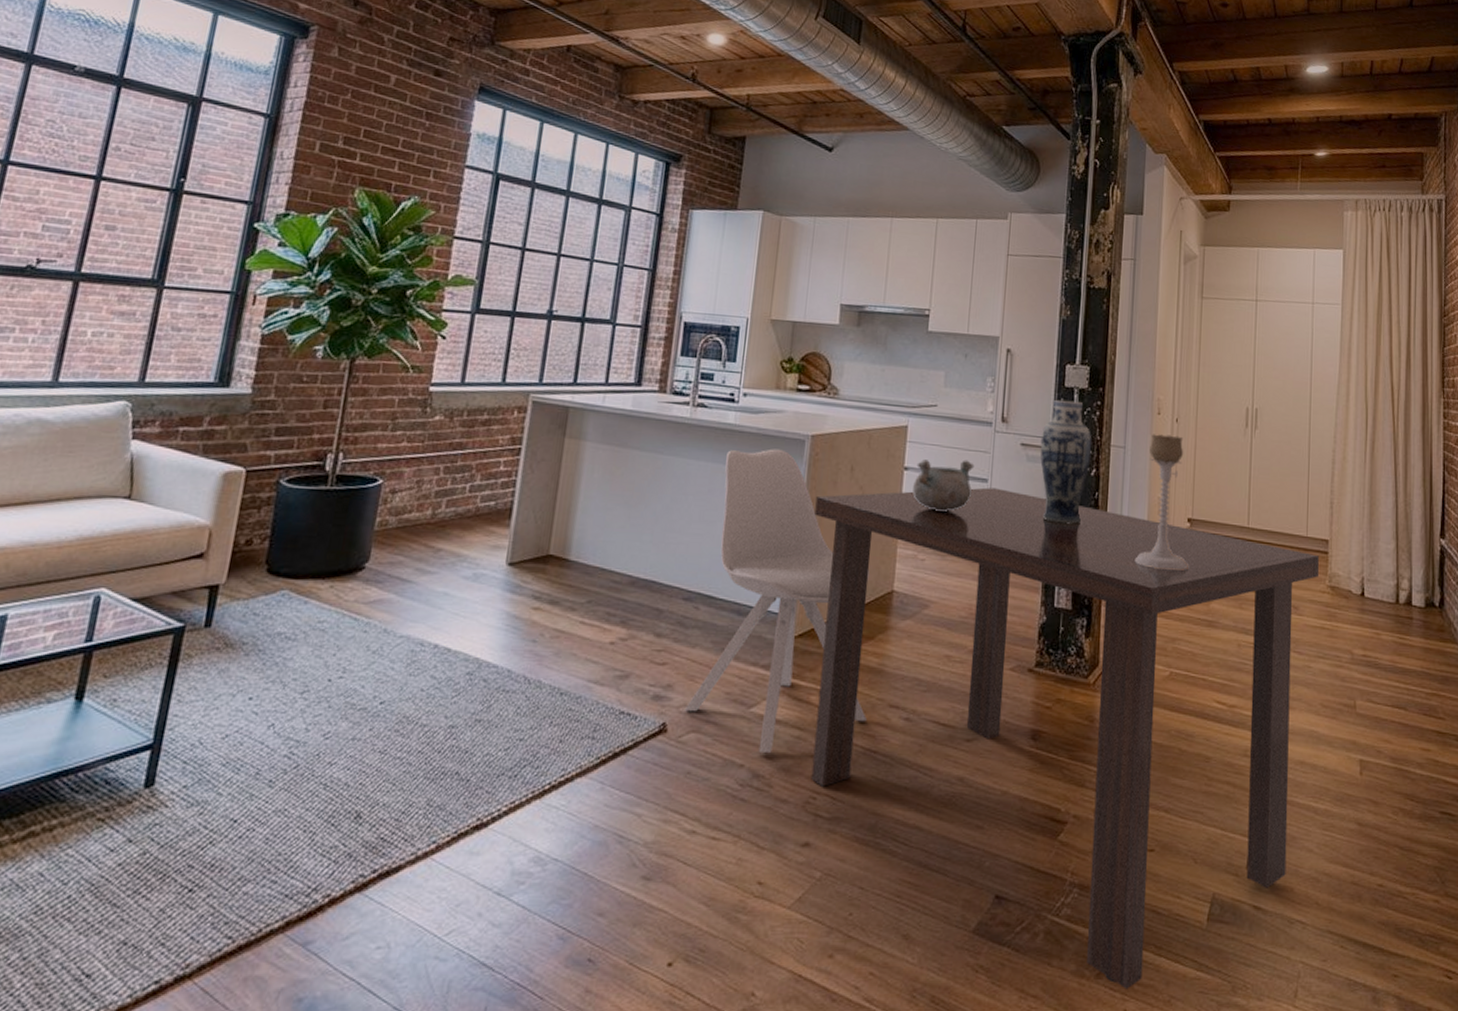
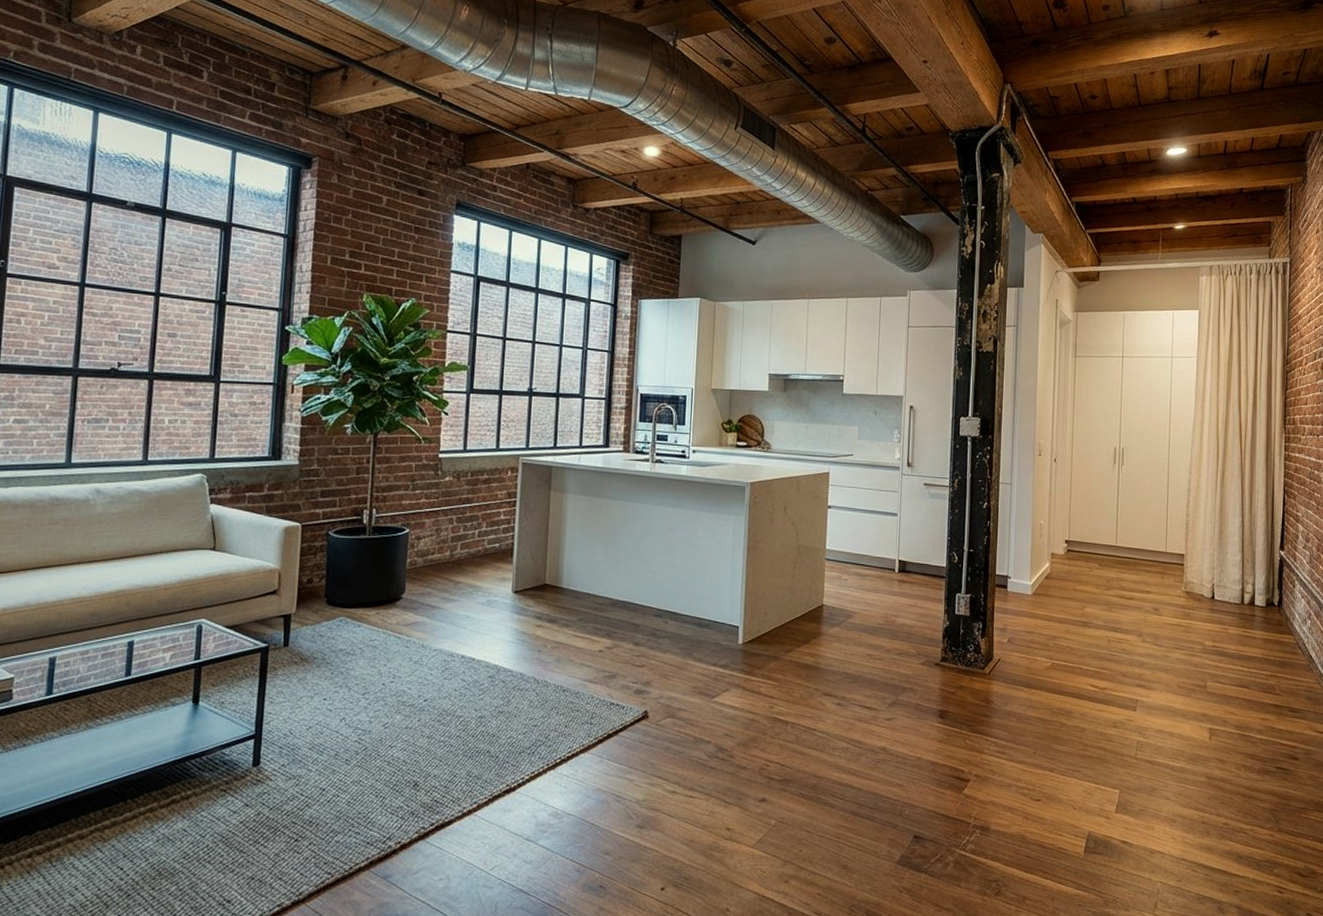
chair: present [685,449,870,754] -> none [662,494,806,733]
dining table: present [811,487,1319,990] -> none [756,520,1176,904]
decorative bowl: present [912,459,975,512] -> none [836,498,886,541]
vase: present [1040,399,1092,524] -> none [940,446,984,548]
candle holder: present [1134,434,1190,572] -> none [1021,472,1067,583]

